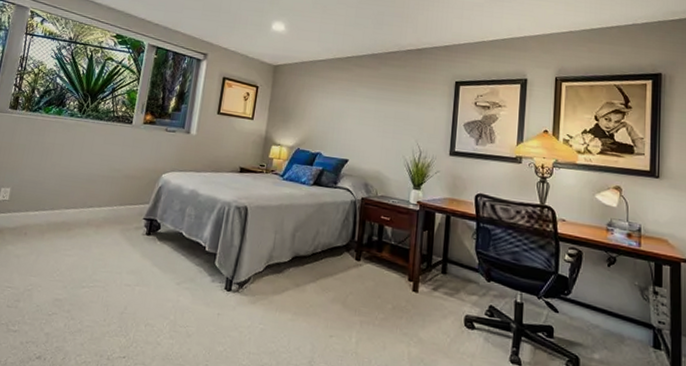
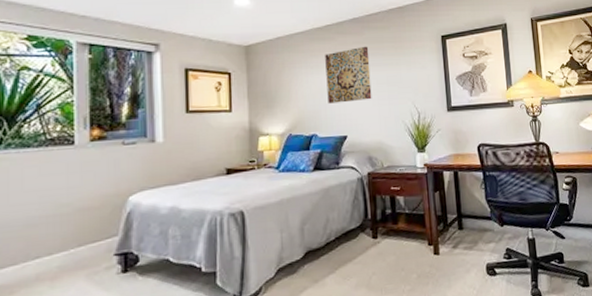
wall art: none [336,80,382,131] -> present [325,46,372,104]

